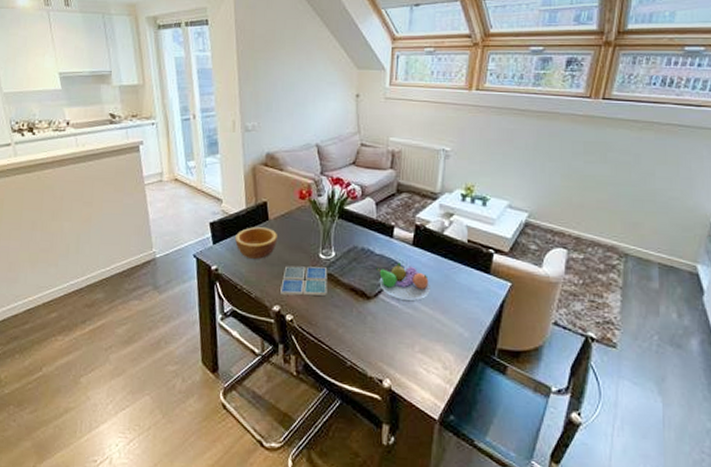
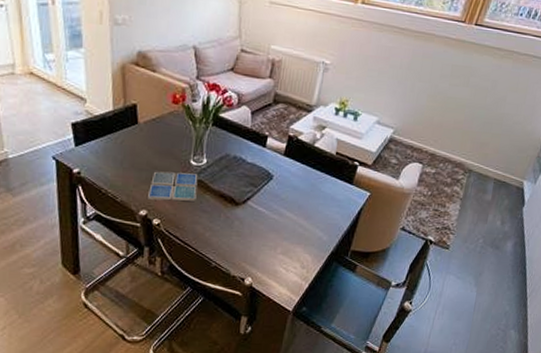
bowl: present [235,227,277,260] -> none [100,130,147,164]
fruit bowl: present [376,262,430,302] -> none [247,171,297,208]

